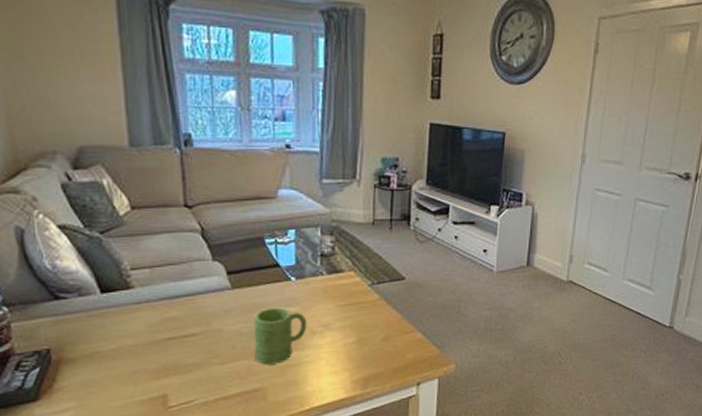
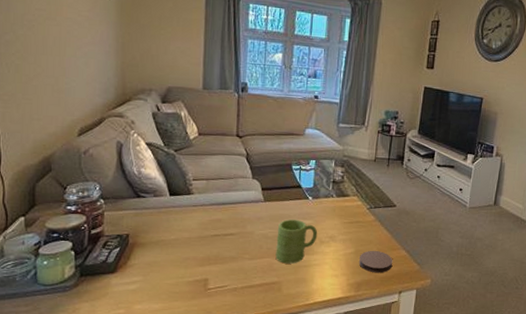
coaster: none [363,336,407,364] -> present [358,250,393,273]

